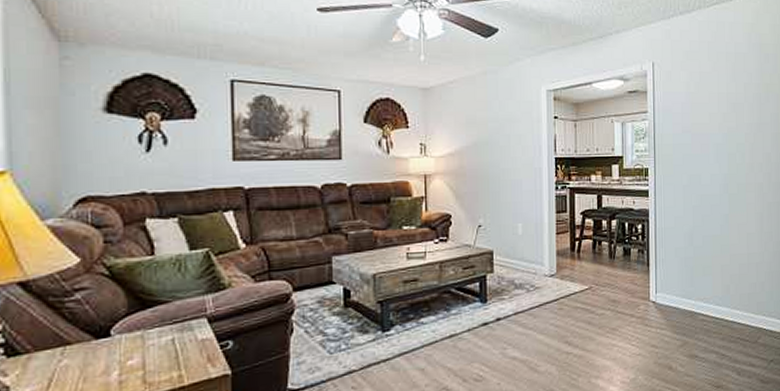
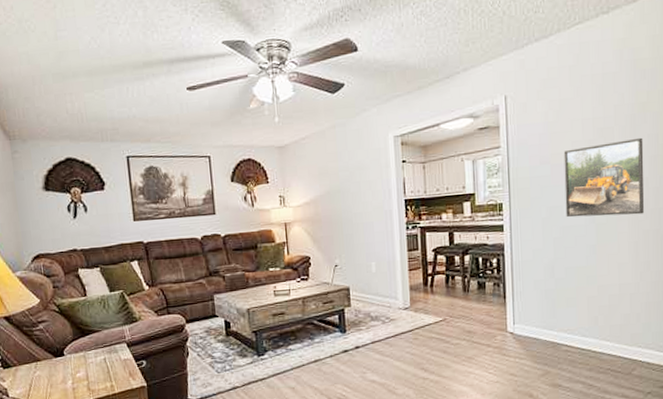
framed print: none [702,115,768,187] -> present [563,137,645,217]

